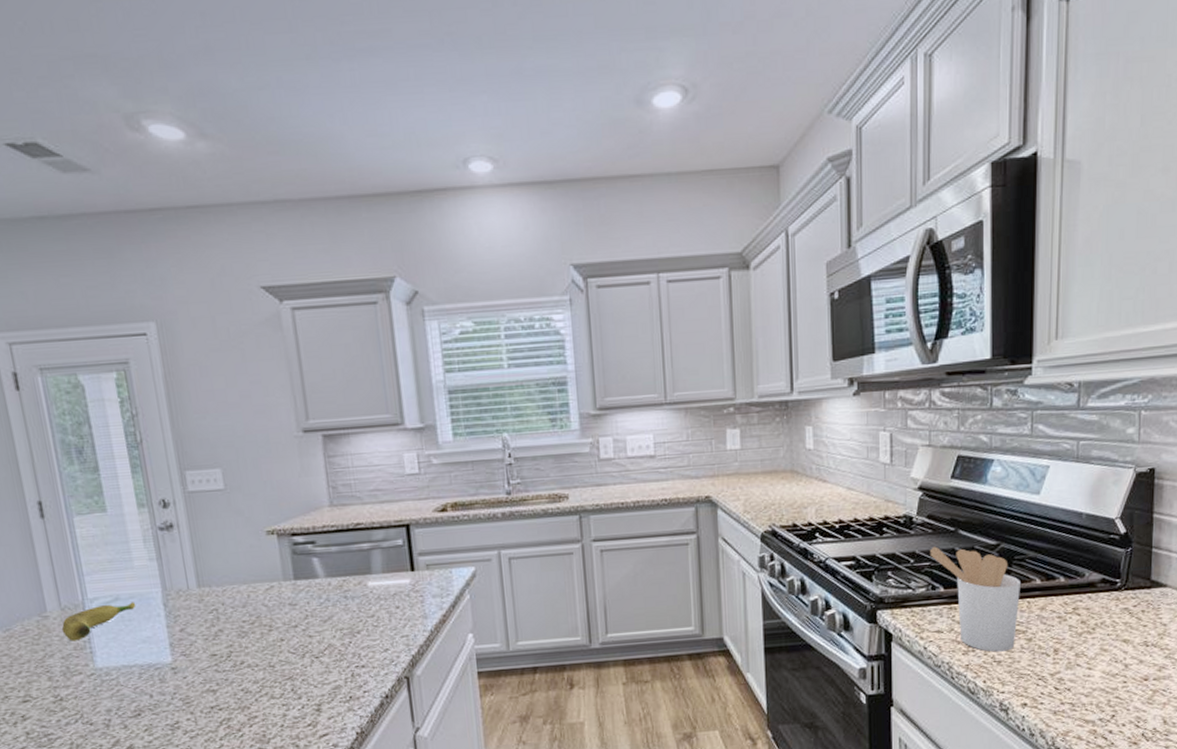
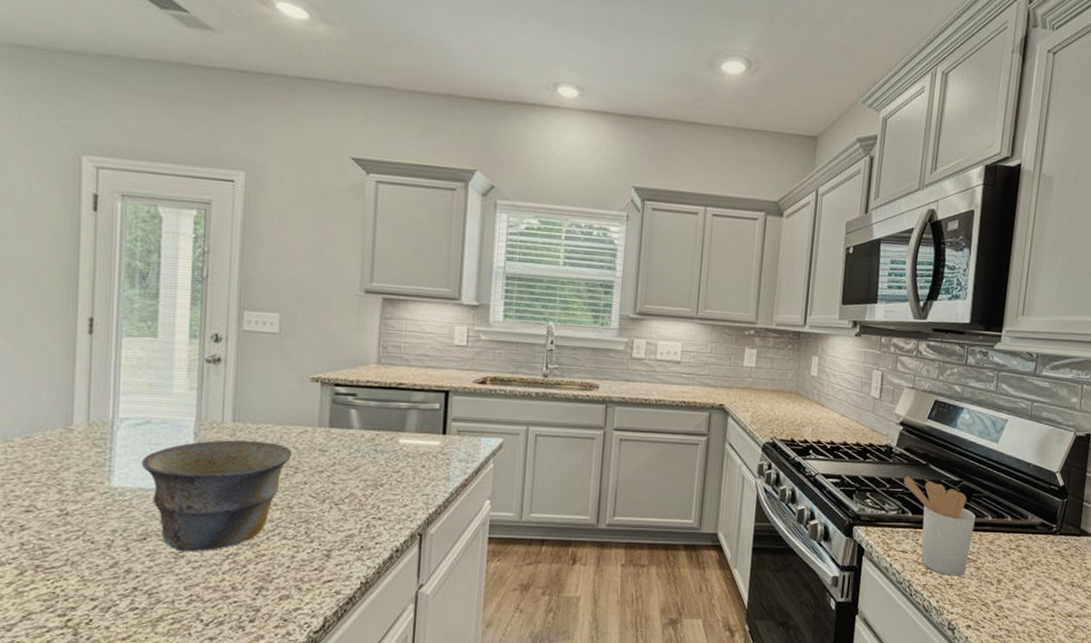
banana: present [61,602,136,641] -> none [84,426,167,458]
bowl: none [119,603,263,722] -> present [141,440,292,551]

